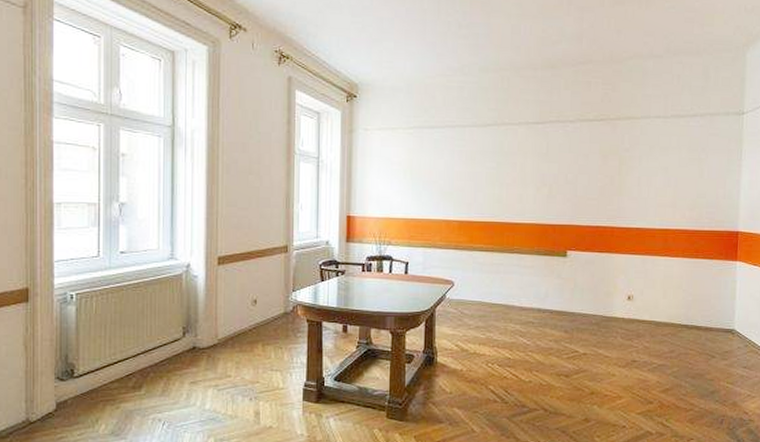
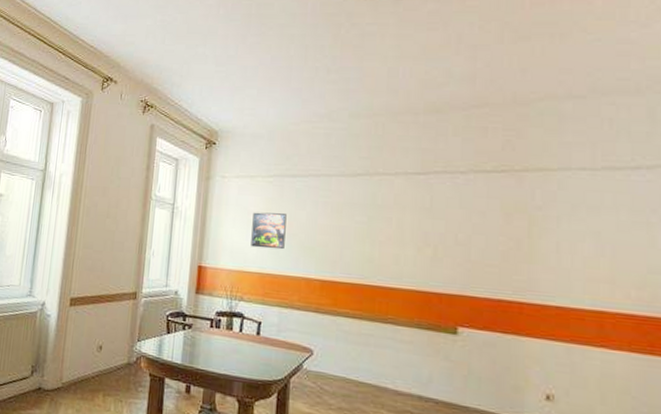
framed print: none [395,162,427,196] -> present [251,212,287,250]

